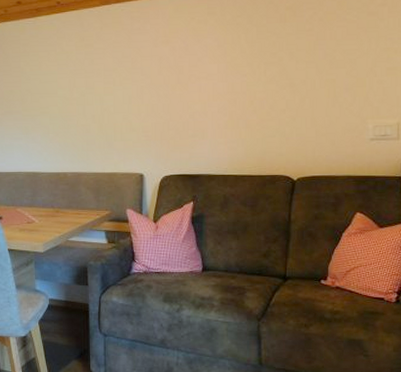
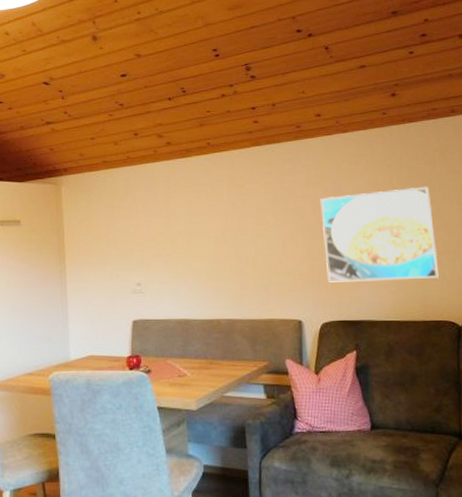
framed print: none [167,45,280,139] -> present [320,186,440,283]

